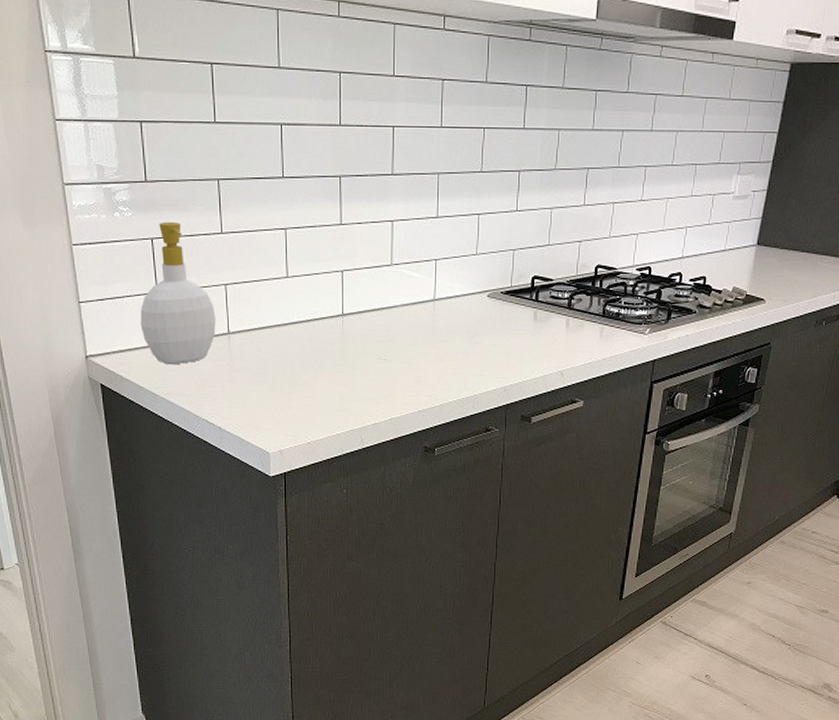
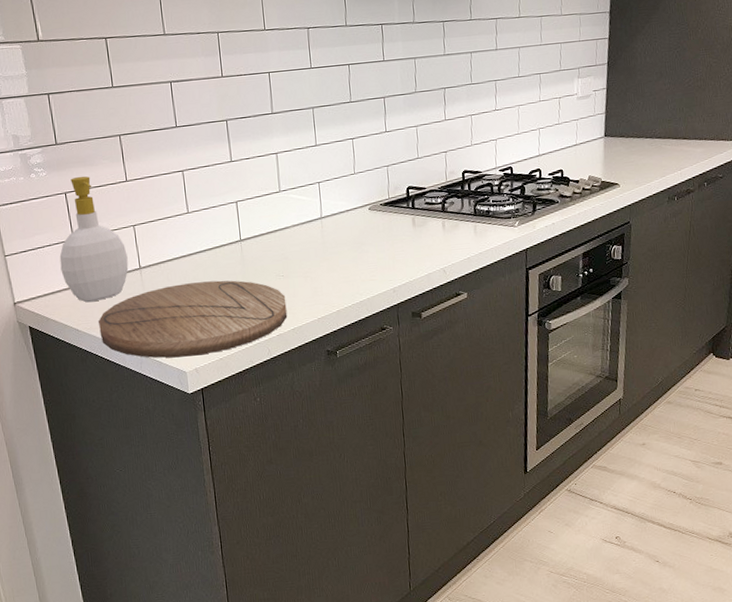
cutting board: none [178,356,386,436] -> present [98,280,288,358]

